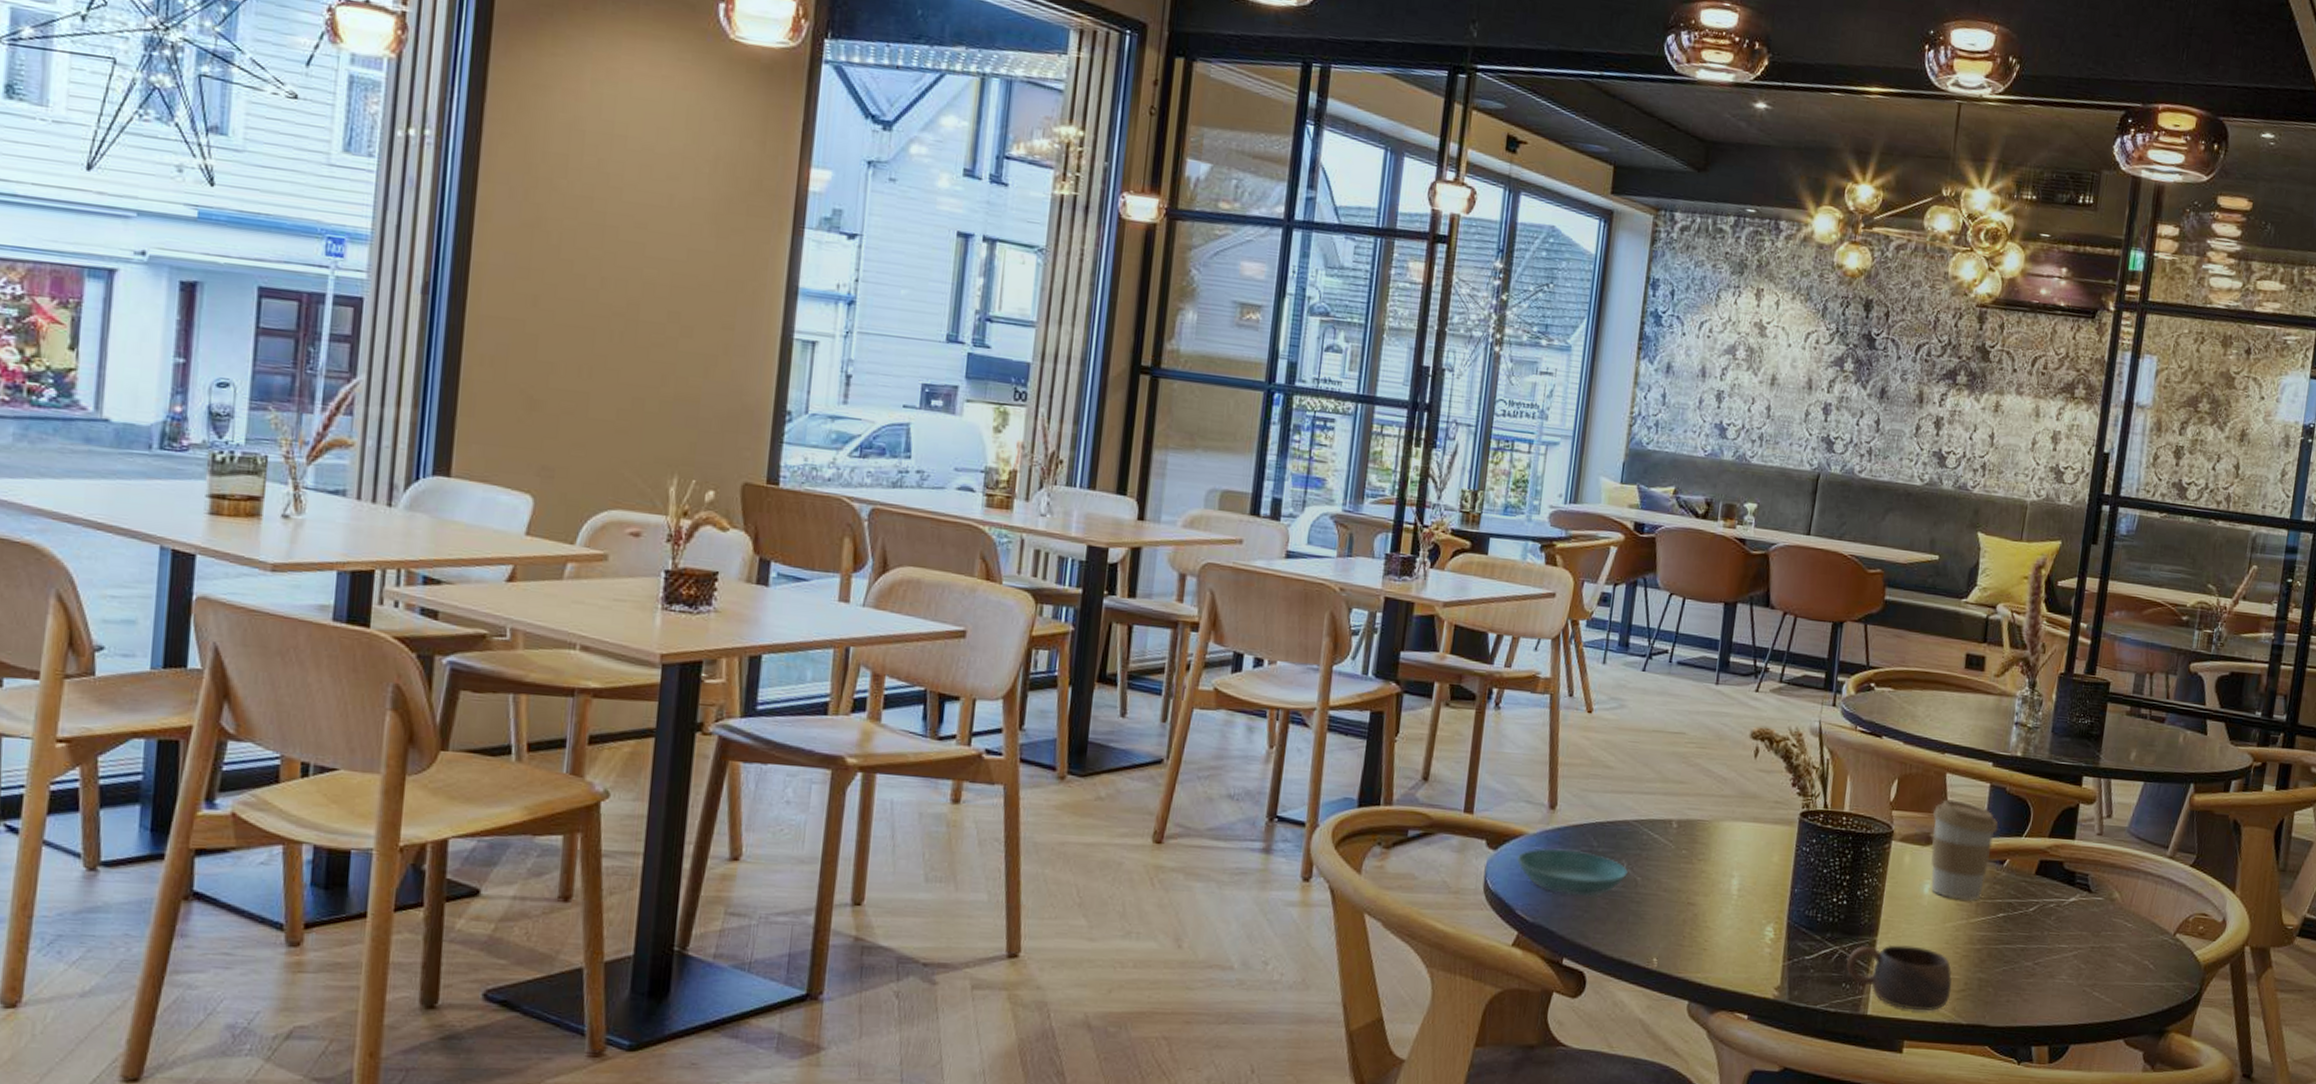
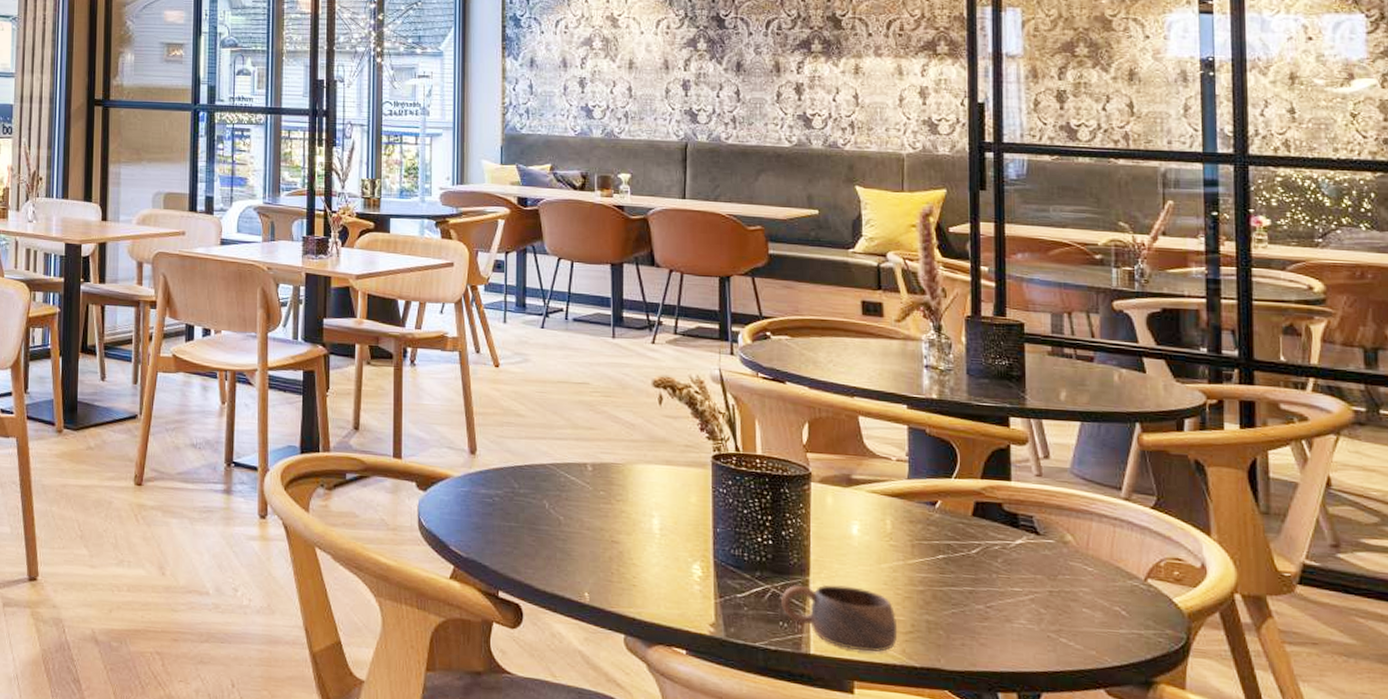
saucer: present [1516,849,1628,897] -> none [445,490,550,534]
coffee cup: present [1930,799,1999,901] -> none [850,441,923,542]

